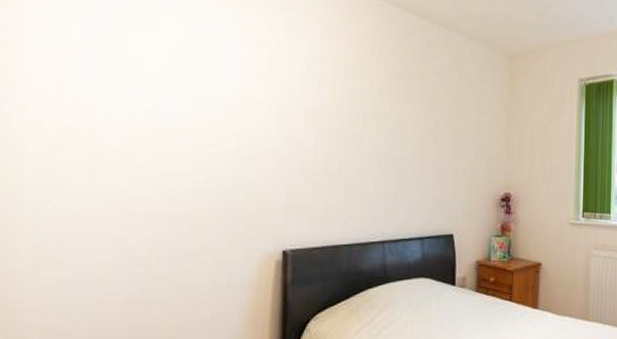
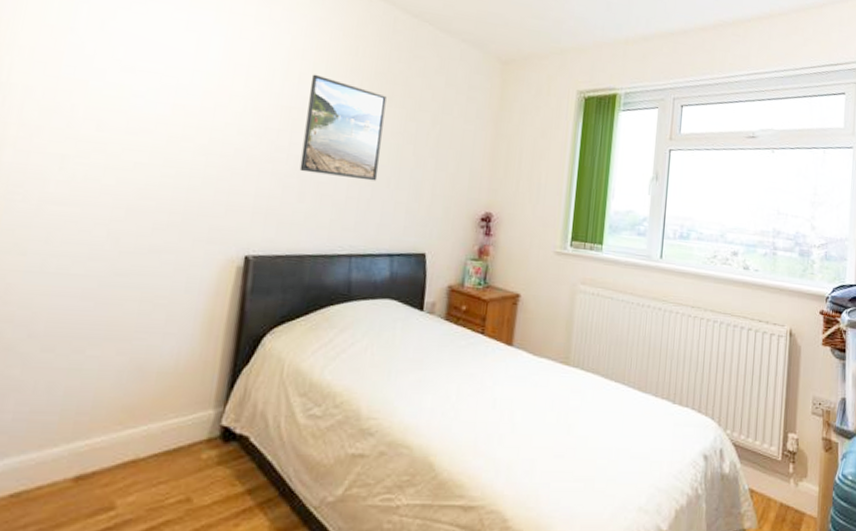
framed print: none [328,77,405,173] -> present [299,74,387,181]

